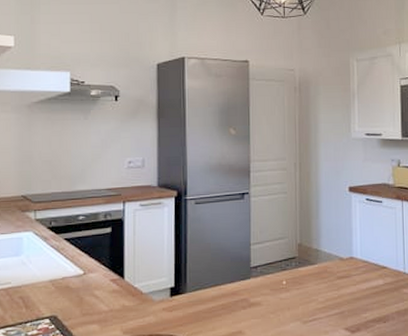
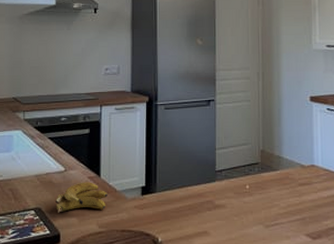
banana: none [74,285,133,320] -> present [56,182,107,213]

